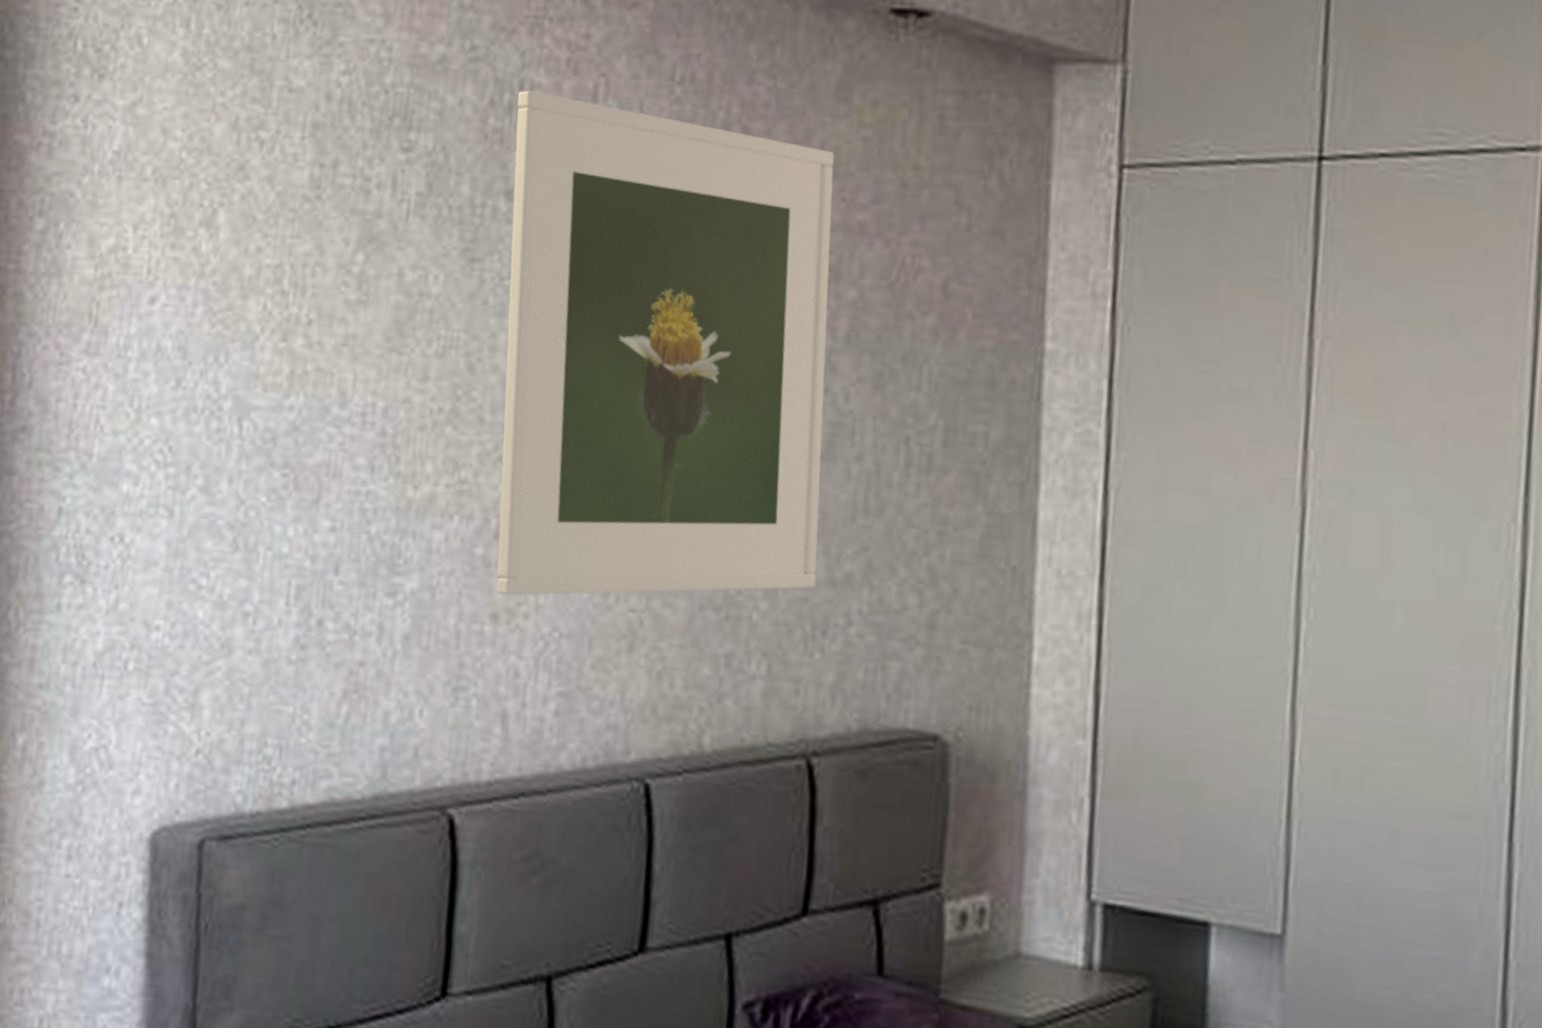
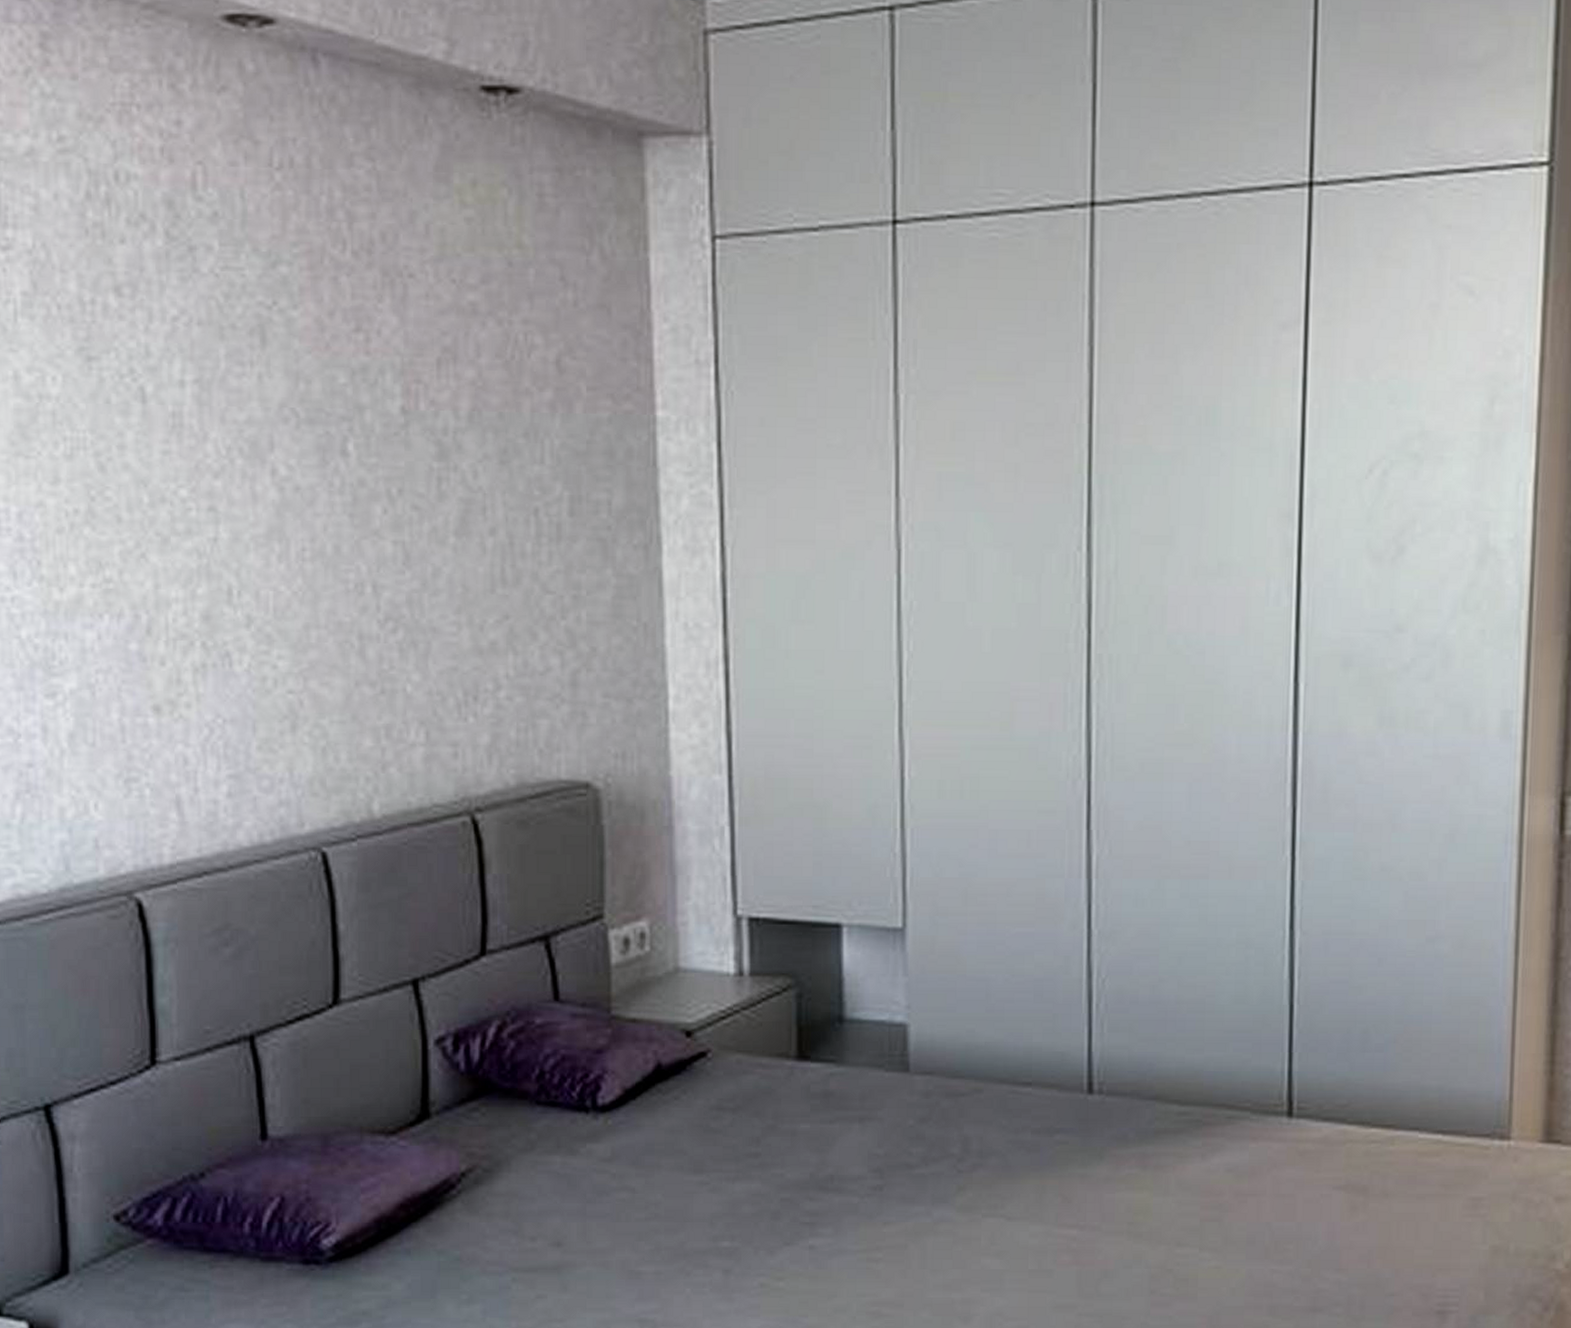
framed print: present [496,90,834,596] -> none [114,181,464,687]

